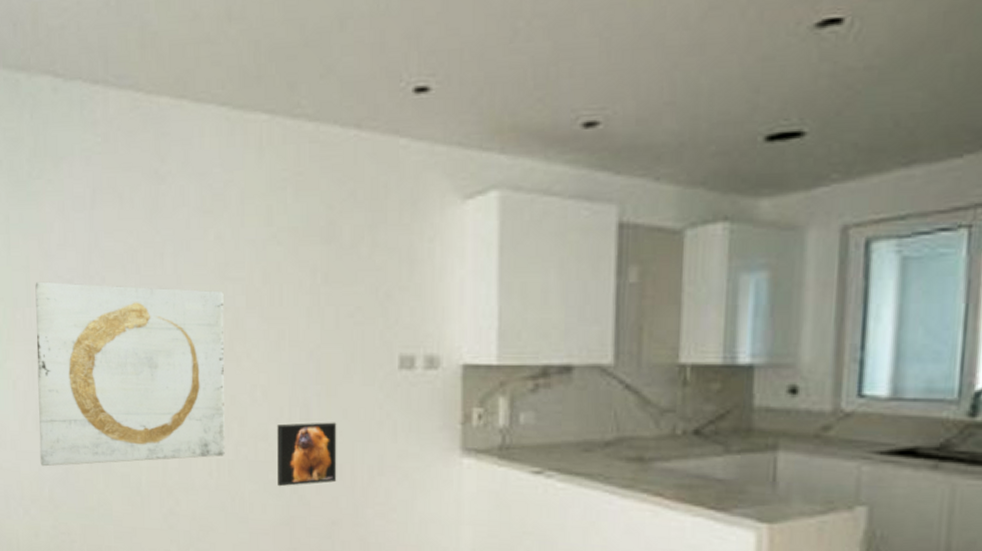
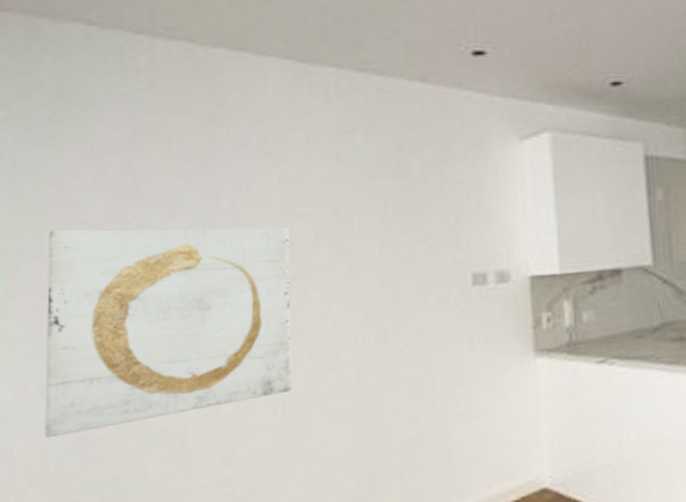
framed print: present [277,422,337,487] -> none [351,341,416,414]

